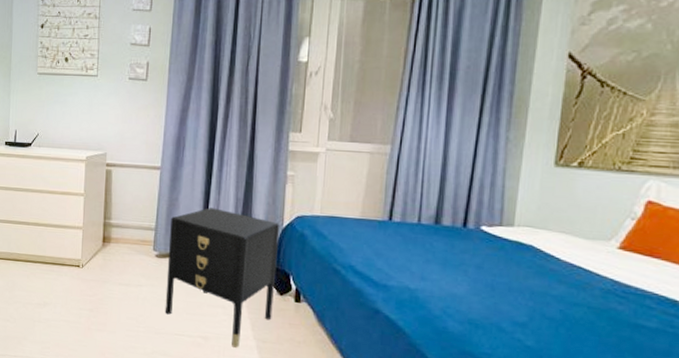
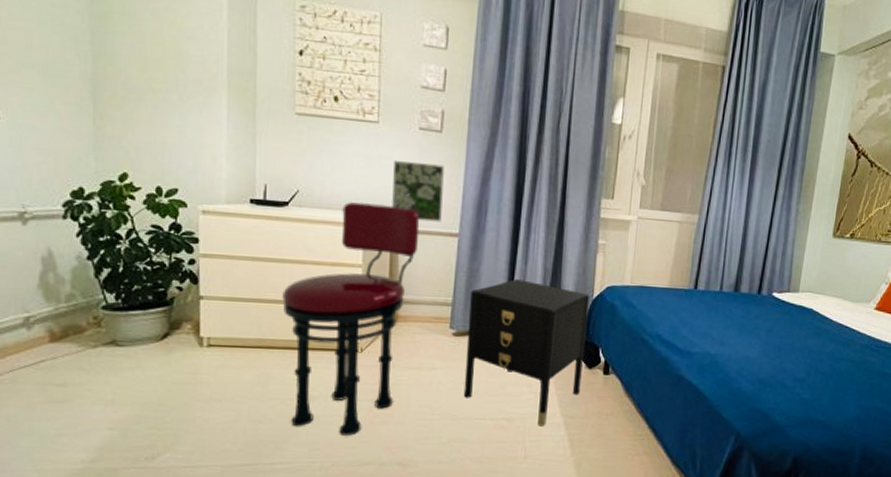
stool: none [25,142,129,339] -> present [282,202,420,436]
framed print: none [106,105,149,157] -> present [391,159,444,222]

